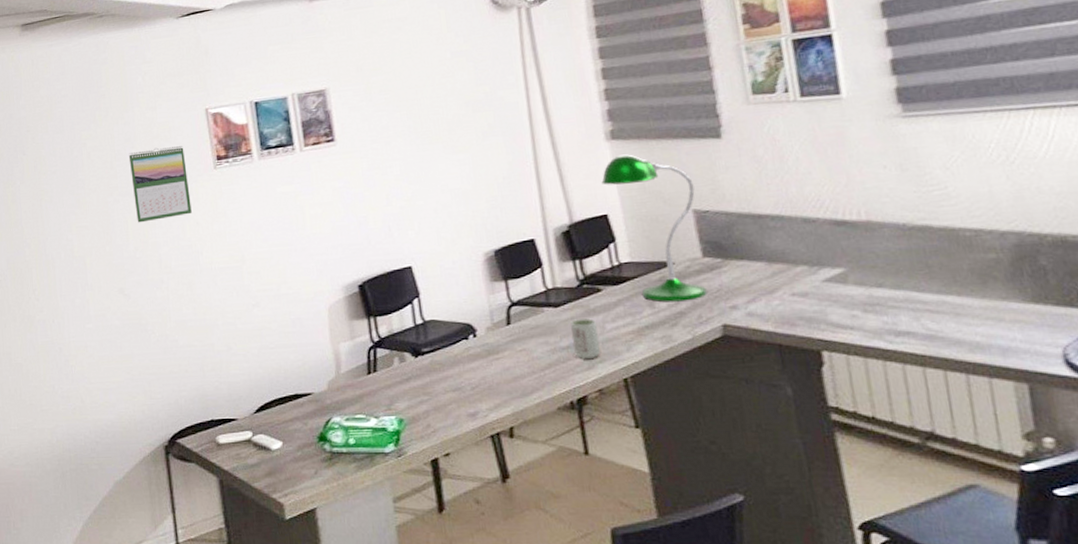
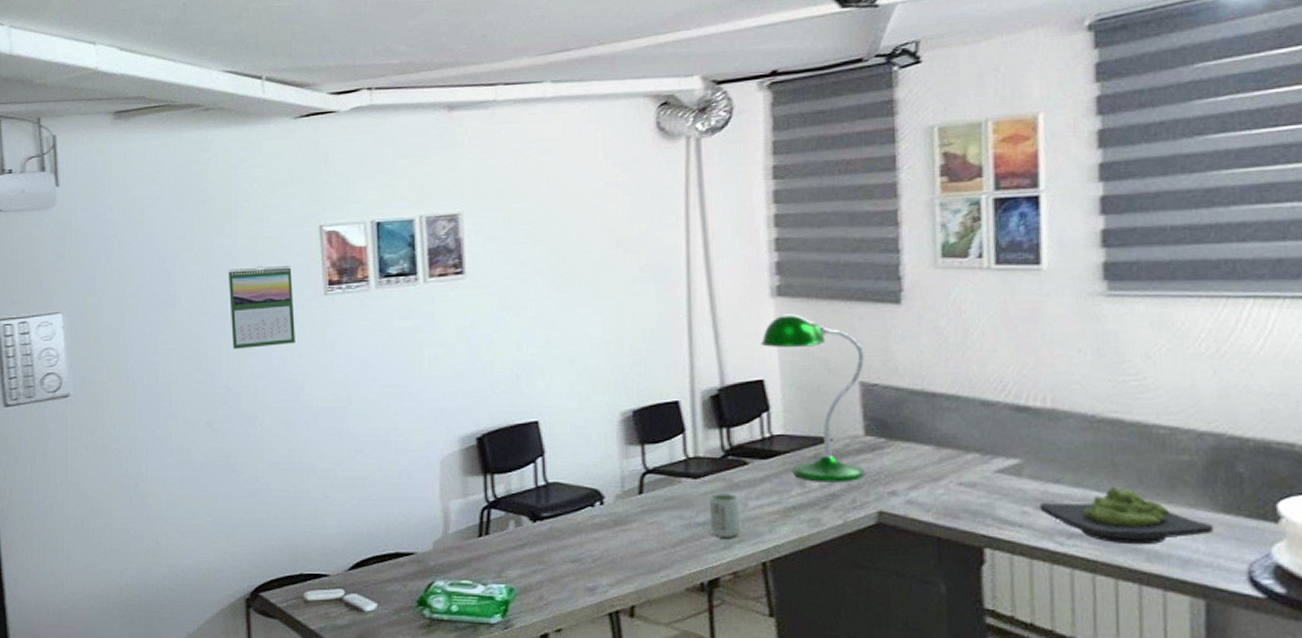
wasabi: none [866,286,1028,339] -> present [1039,486,1215,545]

